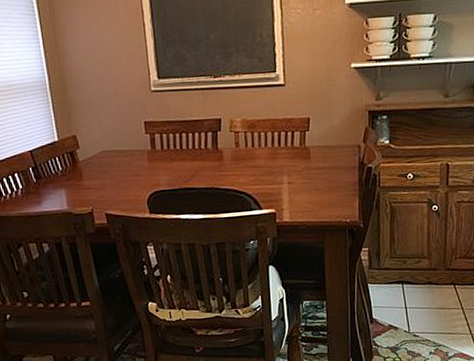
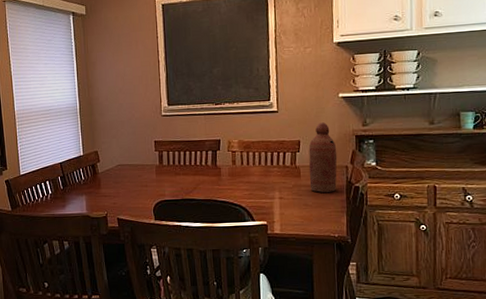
bottle: none [319,96,350,175] -> present [308,122,338,193]

